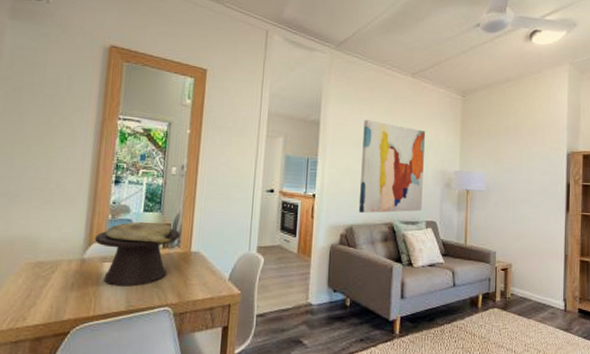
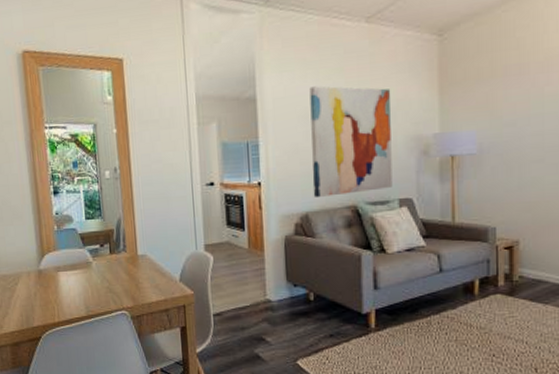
decorative bowl: present [95,221,180,287] -> none [46,229,125,293]

